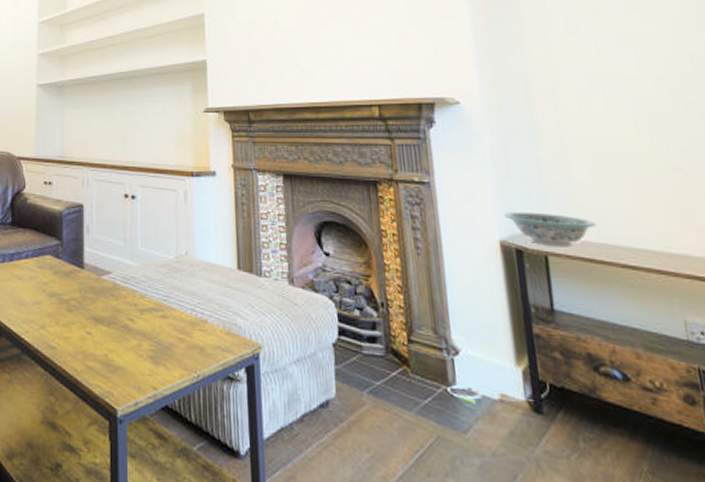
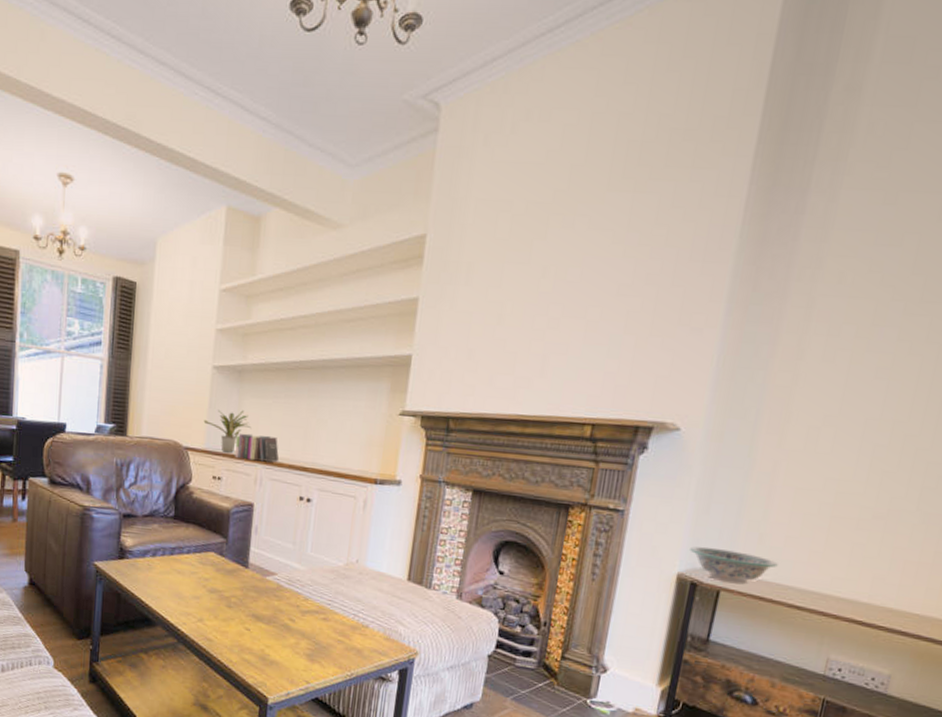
potted plant: none [32,120,75,159] -> present [203,409,252,453]
books: none [63,140,103,165] -> present [235,433,280,463]

